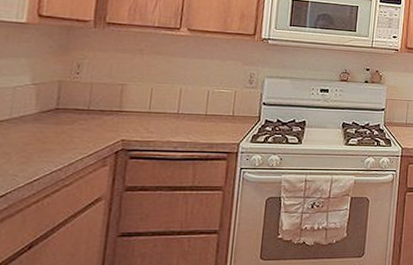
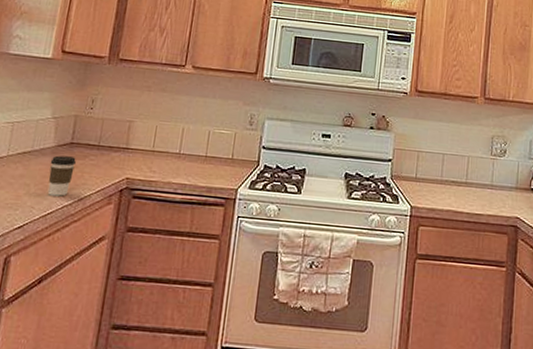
coffee cup: none [32,122,63,162] -> present [47,155,76,196]

